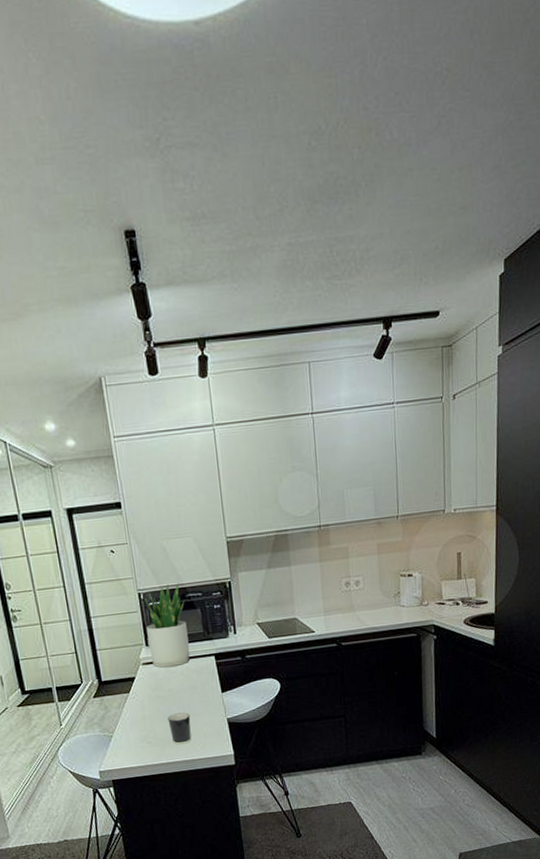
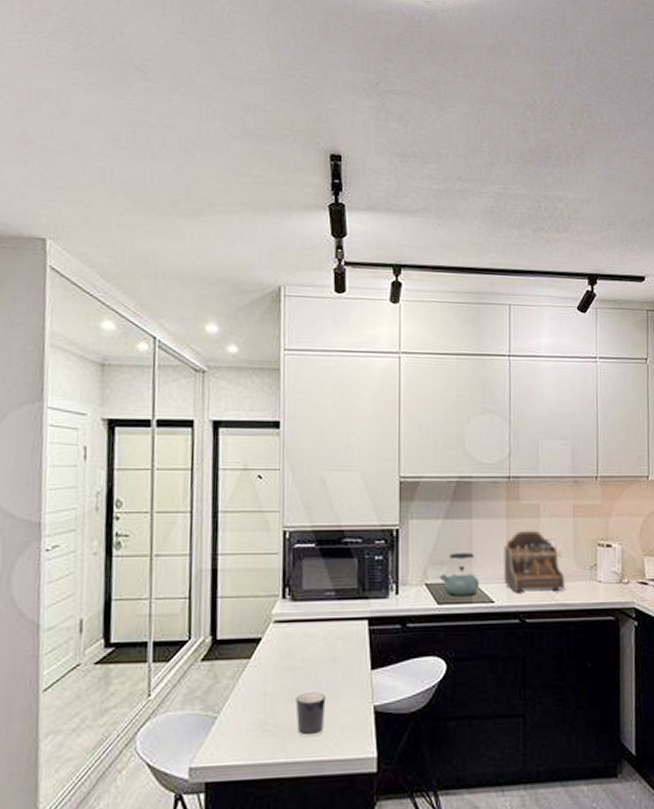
planter: present [144,583,190,668] -> none [286,524,340,629]
kettle: none [266,594,301,631] -> present [438,553,479,597]
spice rack: none [319,569,373,623] -> present [503,530,564,593]

